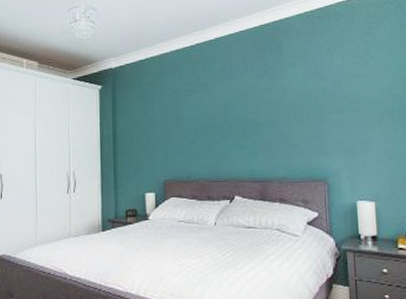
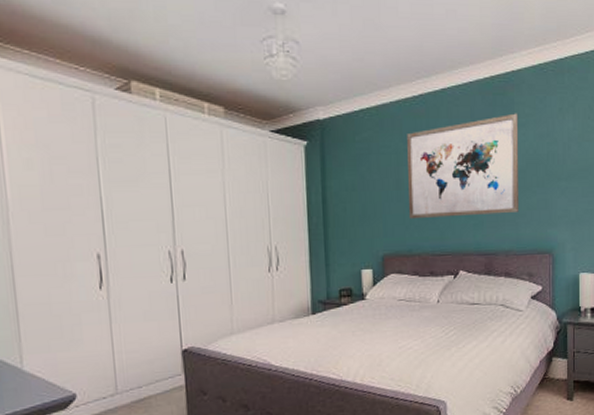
wall art: none [185,55,291,150] -> present [407,113,519,220]

